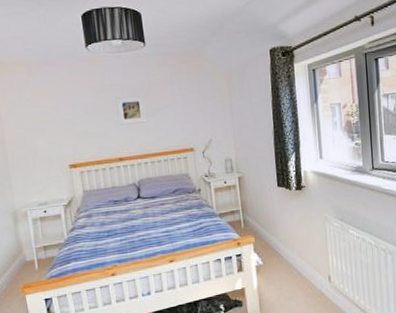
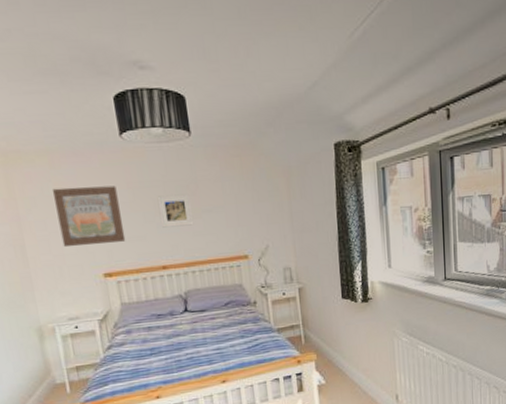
wall art: none [28,89,89,143] -> present [52,185,126,248]

